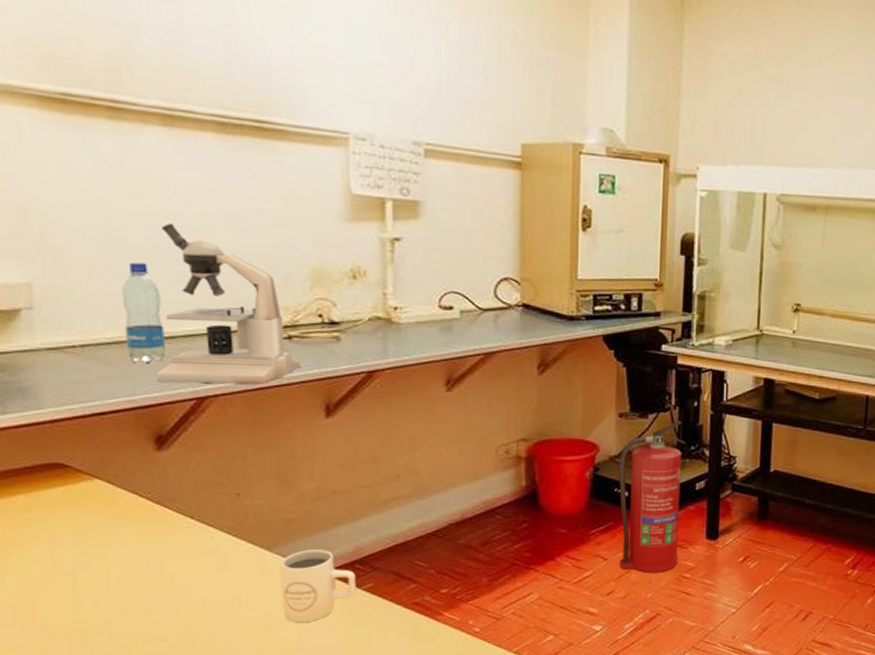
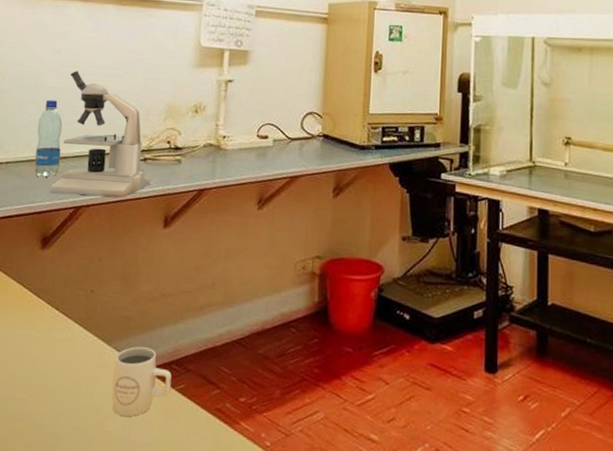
fire extinguisher: present [619,421,686,573] -> none [400,247,464,404]

